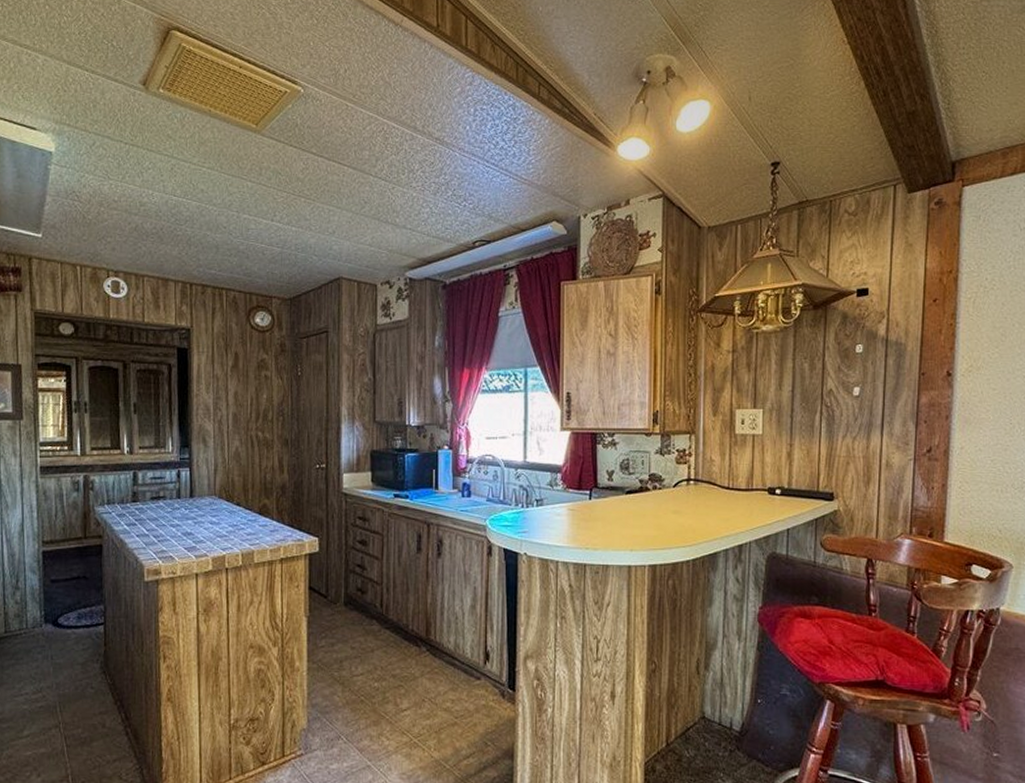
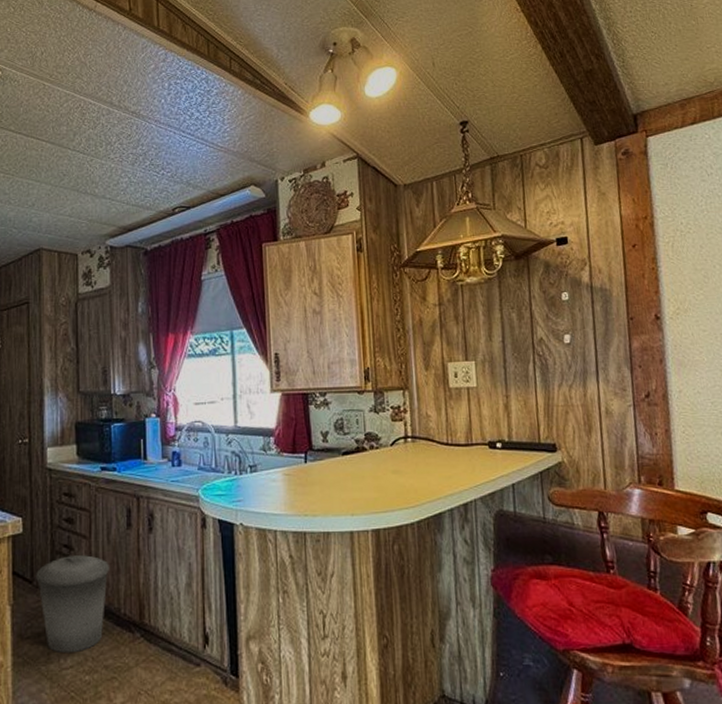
trash can: none [331,575,399,662] -> present [36,555,109,654]

